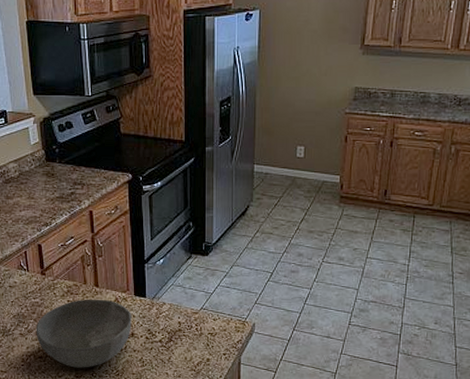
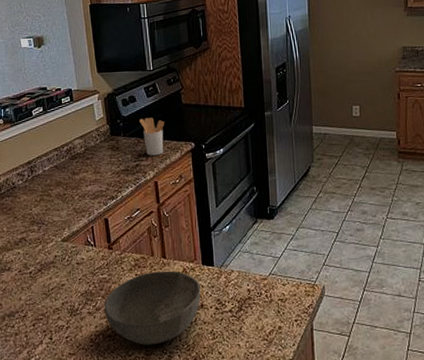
utensil holder: none [76,145,101,185] -> present [139,117,164,156]

